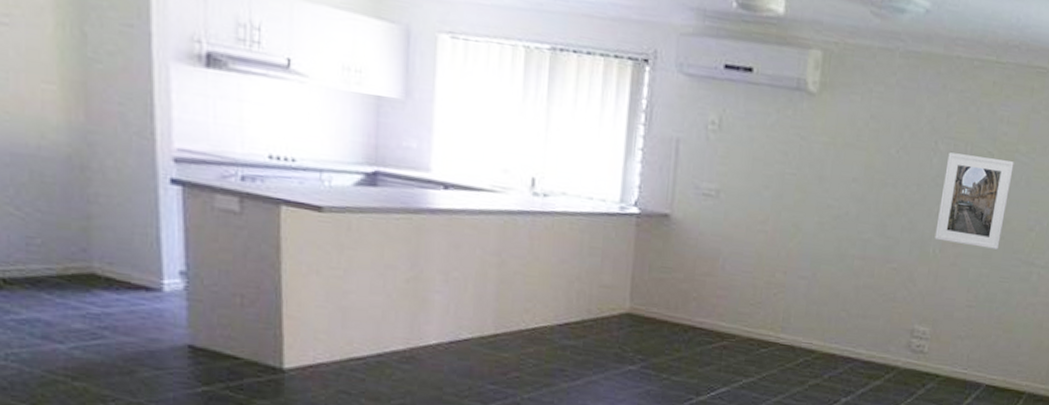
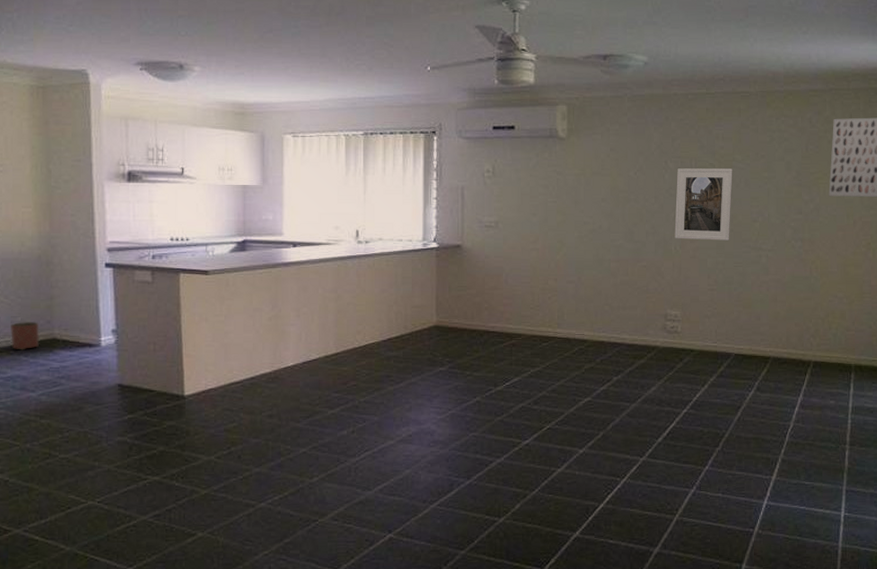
planter: none [25,245,69,285] -> present [11,322,39,350]

